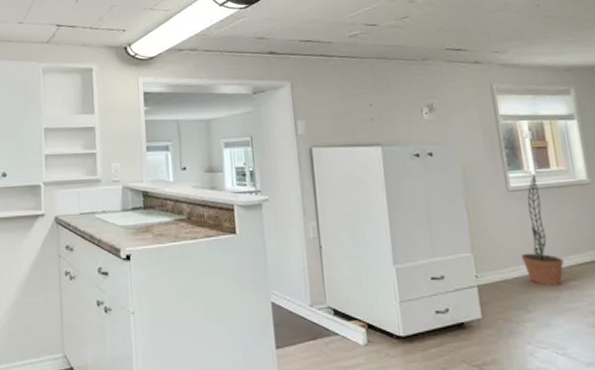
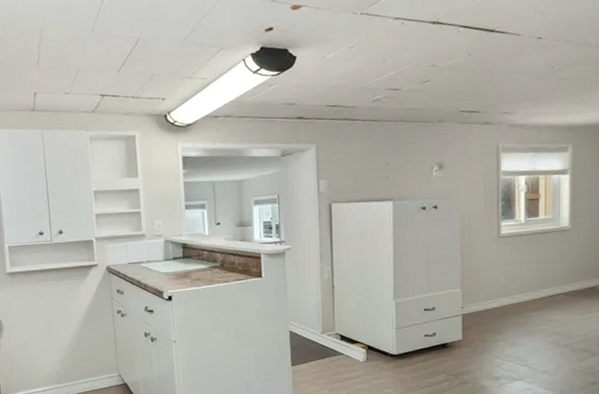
decorative plant: present [521,175,564,286] -> none [502,223,537,313]

